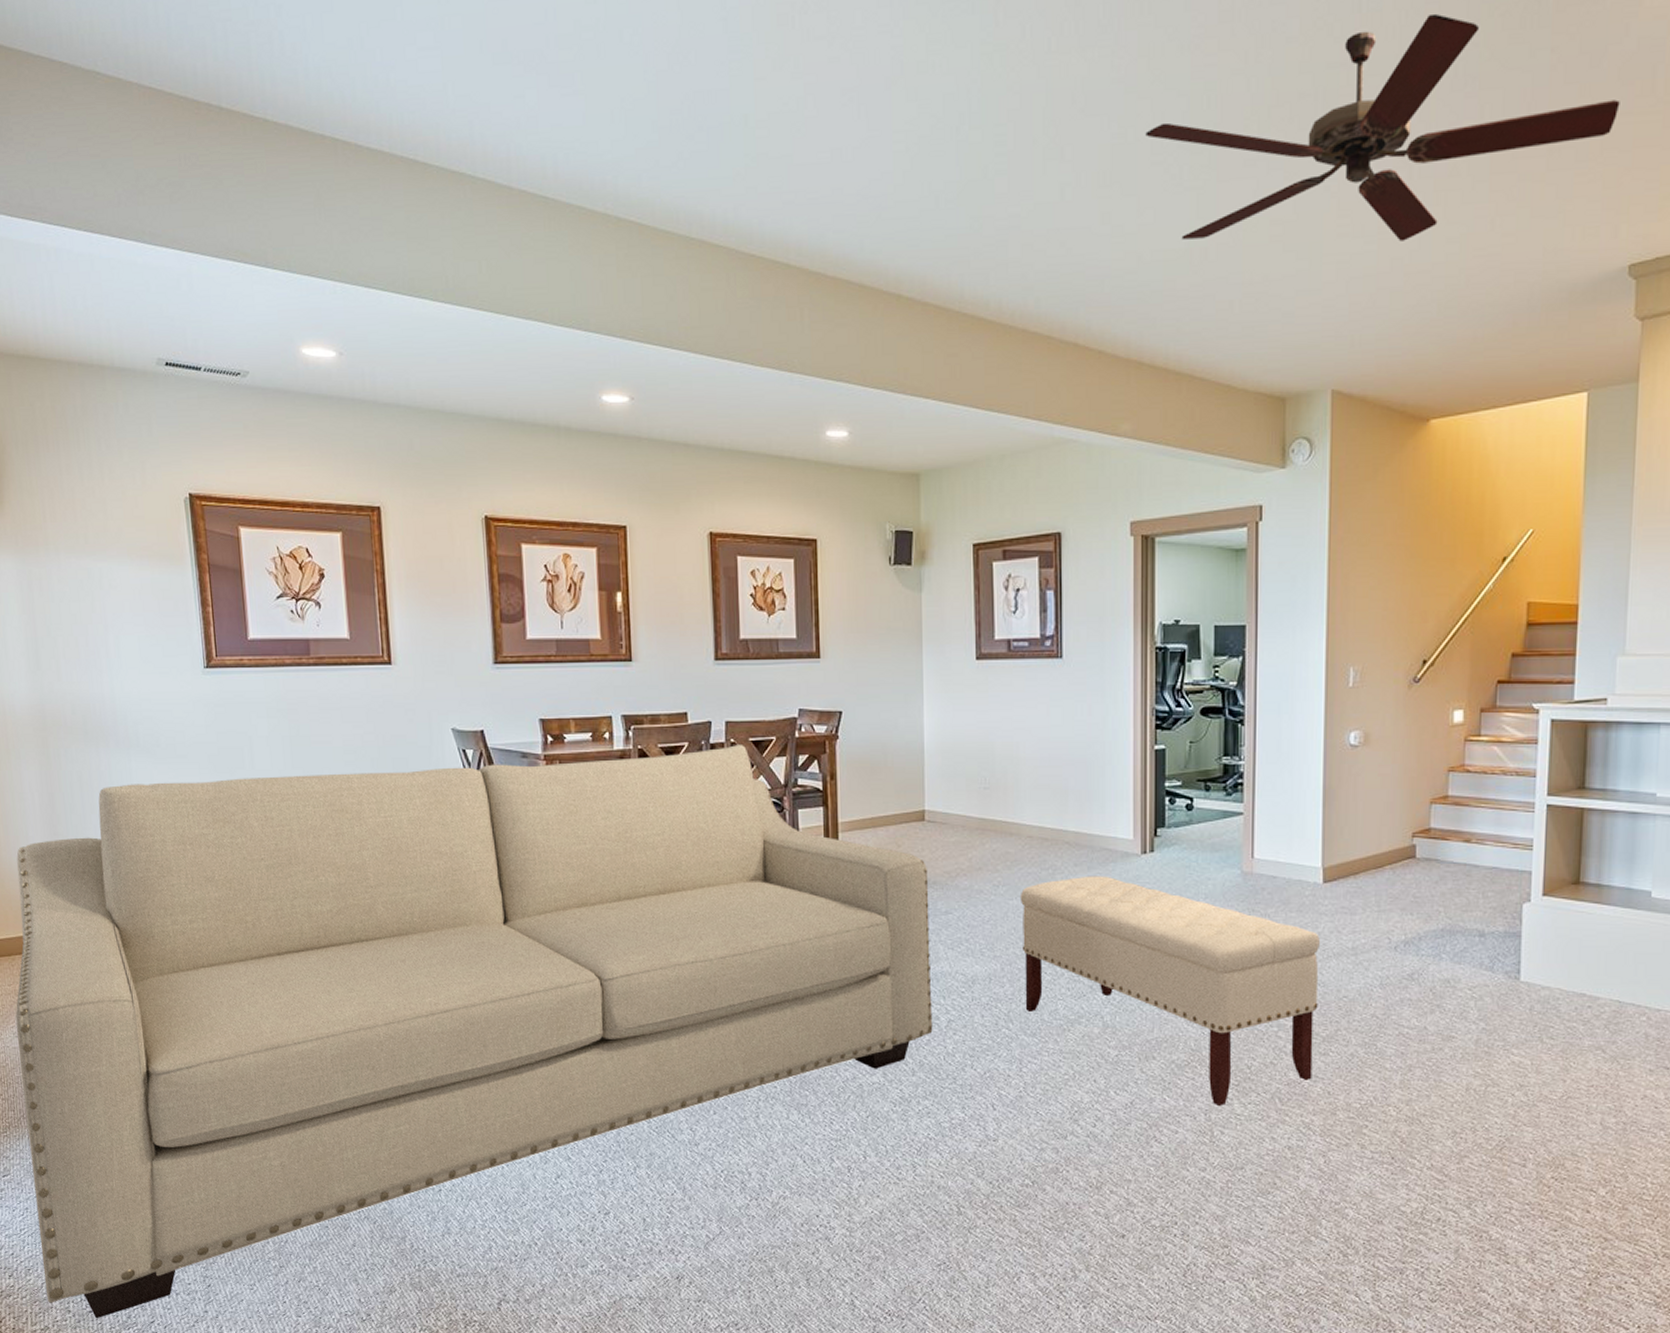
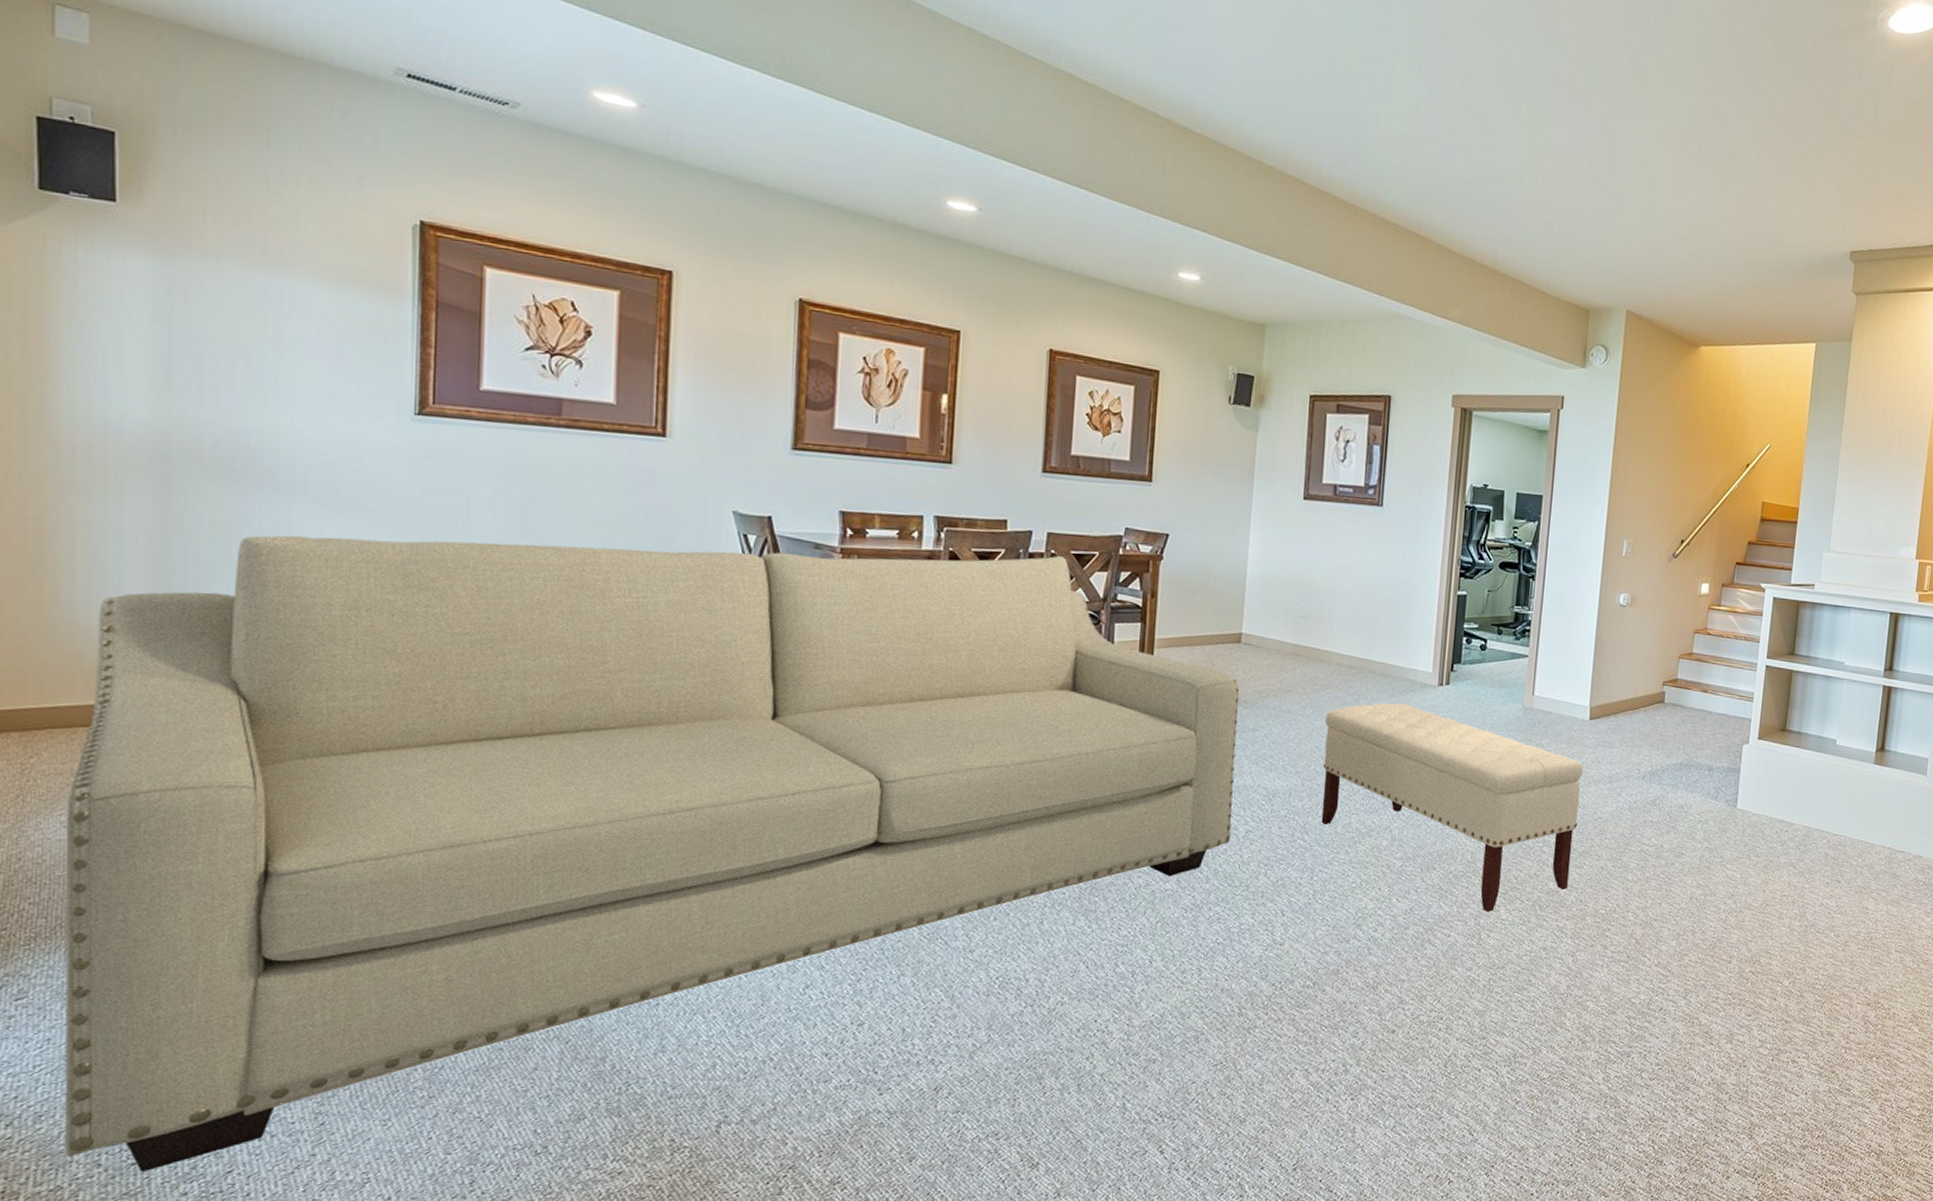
ceiling fan: present [1145,13,1620,241] -> none [1492,27,1852,201]

